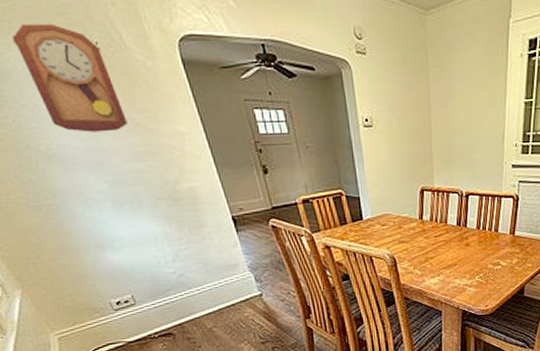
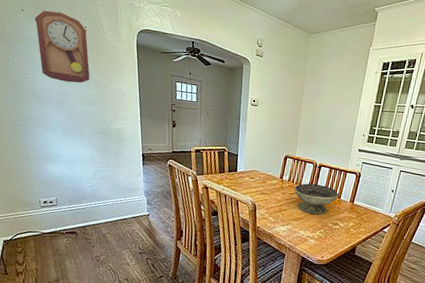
decorative bowl: none [439,218,495,257] -> present [294,183,339,215]

